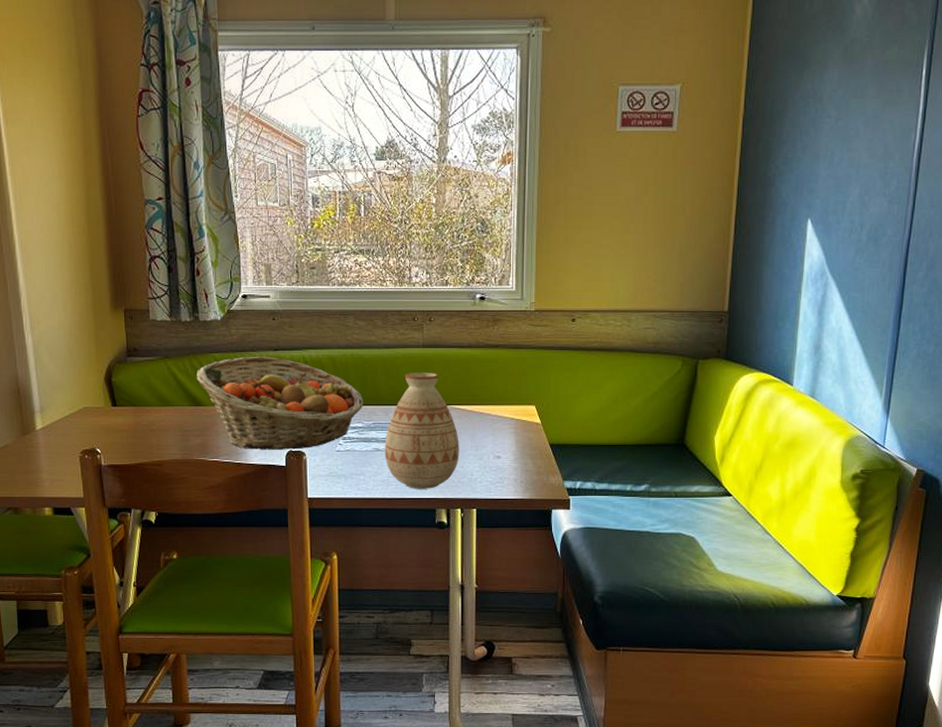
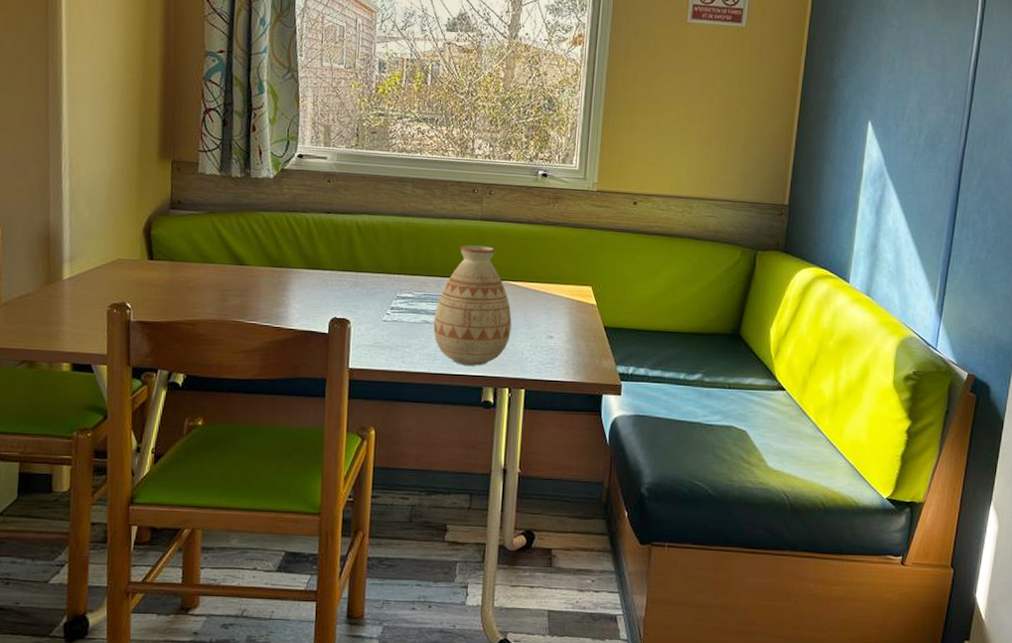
fruit basket: present [197,357,364,450] -> none [242,217,416,317]

